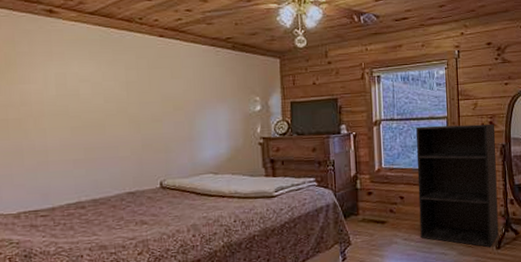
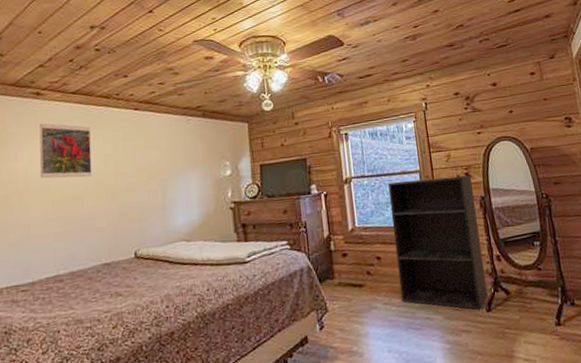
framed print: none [54,44,114,105] -> present [39,123,92,179]

